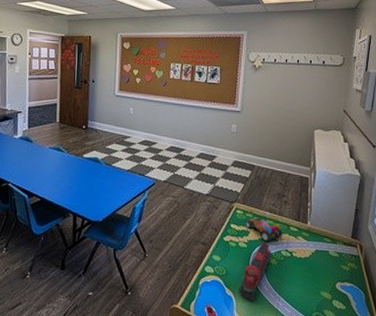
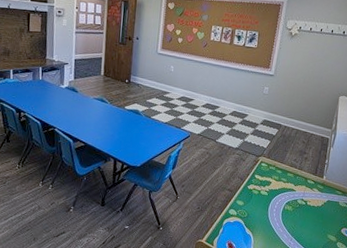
toy train: present [239,242,271,301] -> none [257,191,289,240]
toy car: present [245,212,282,242] -> none [268,166,301,192]

